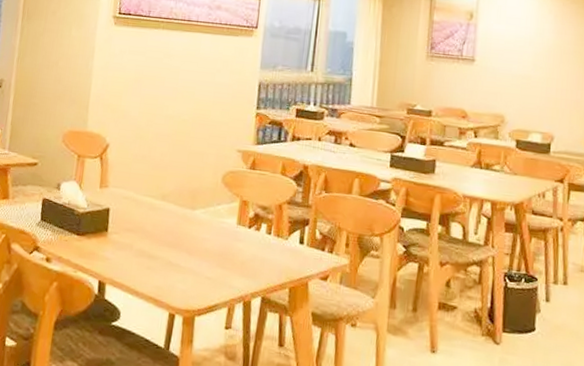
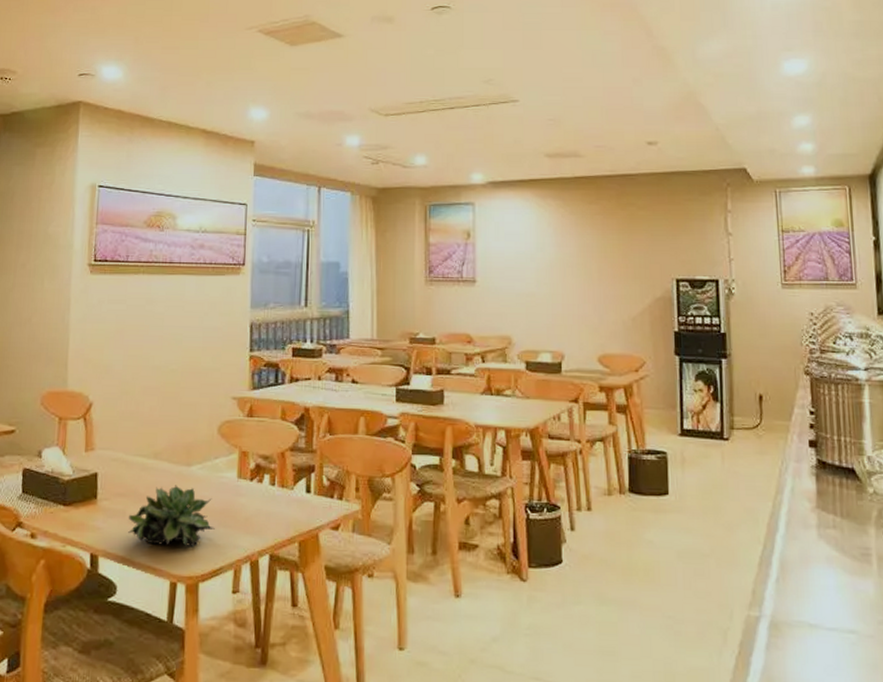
succulent plant: none [134,226,213,284] -> present [128,485,215,548]

